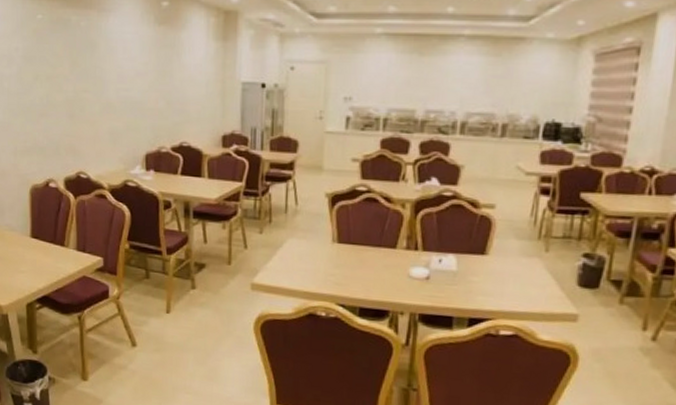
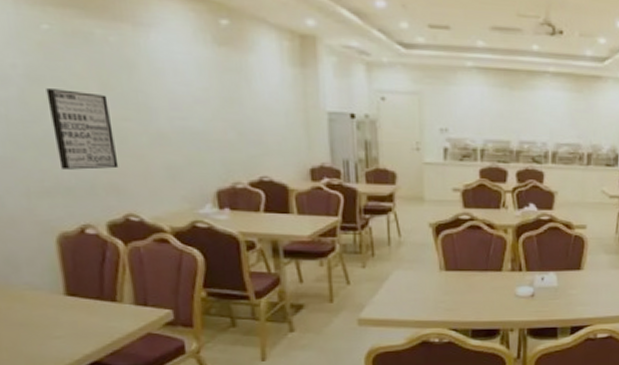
wall art: none [35,67,77,133] -> present [46,89,119,170]

